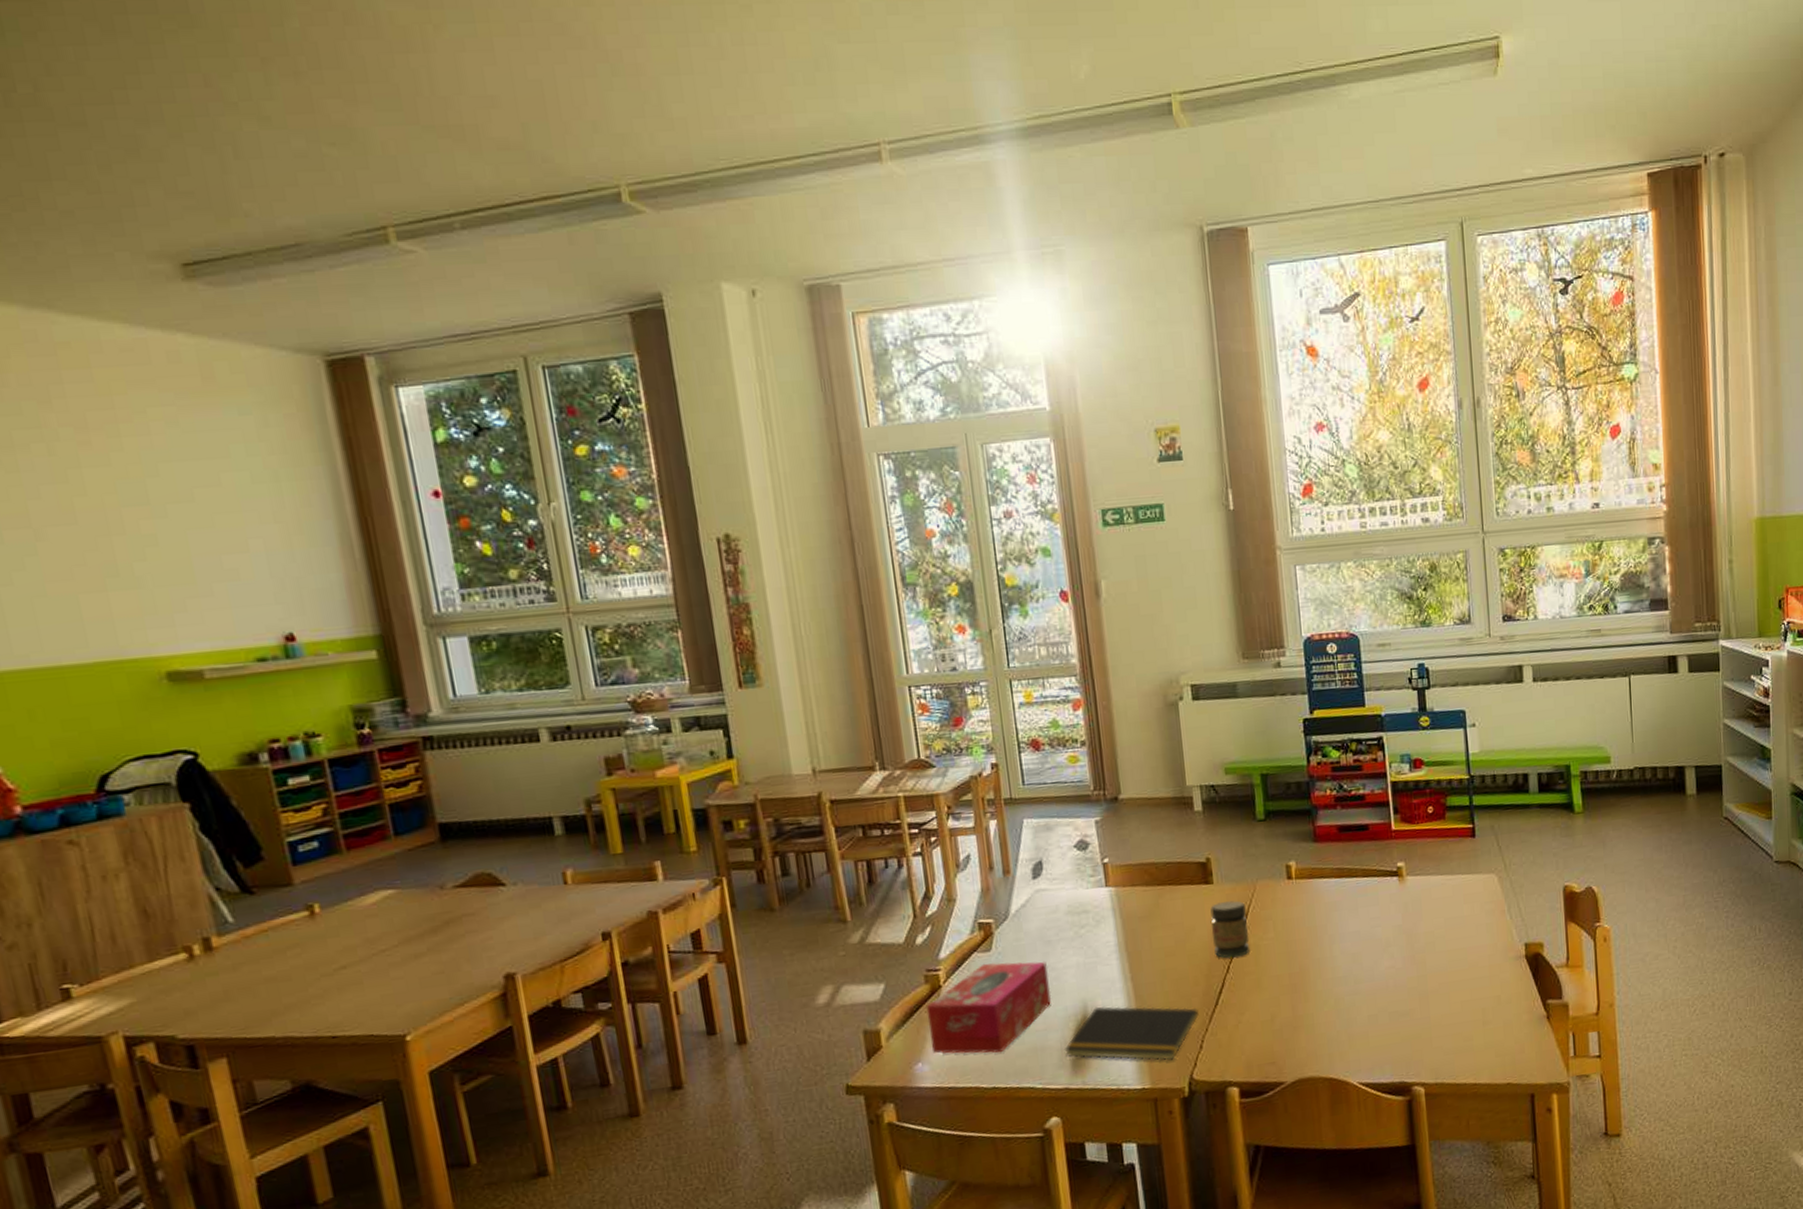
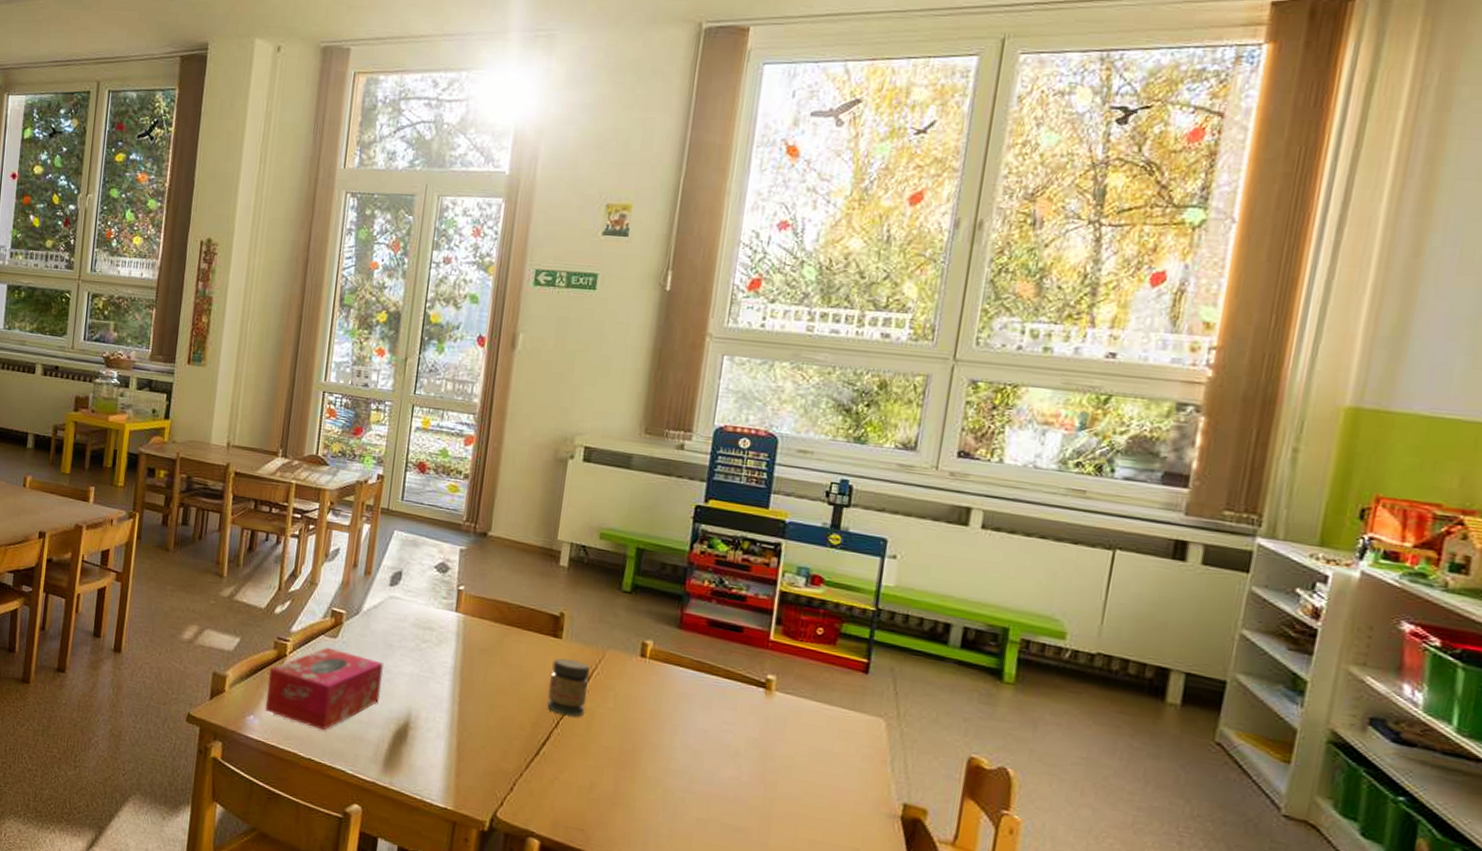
notepad: present [1064,1006,1199,1061] -> none [380,718,517,792]

